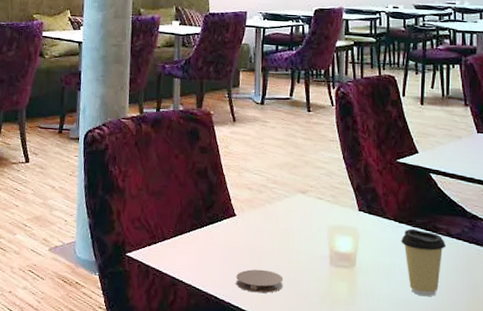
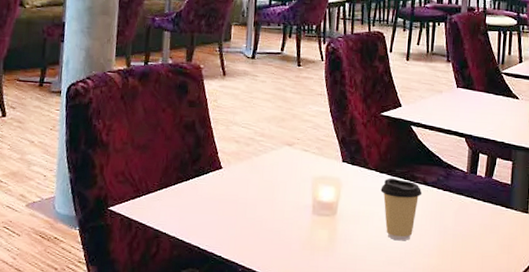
coaster: present [236,269,283,294] -> none [220,219,267,243]

